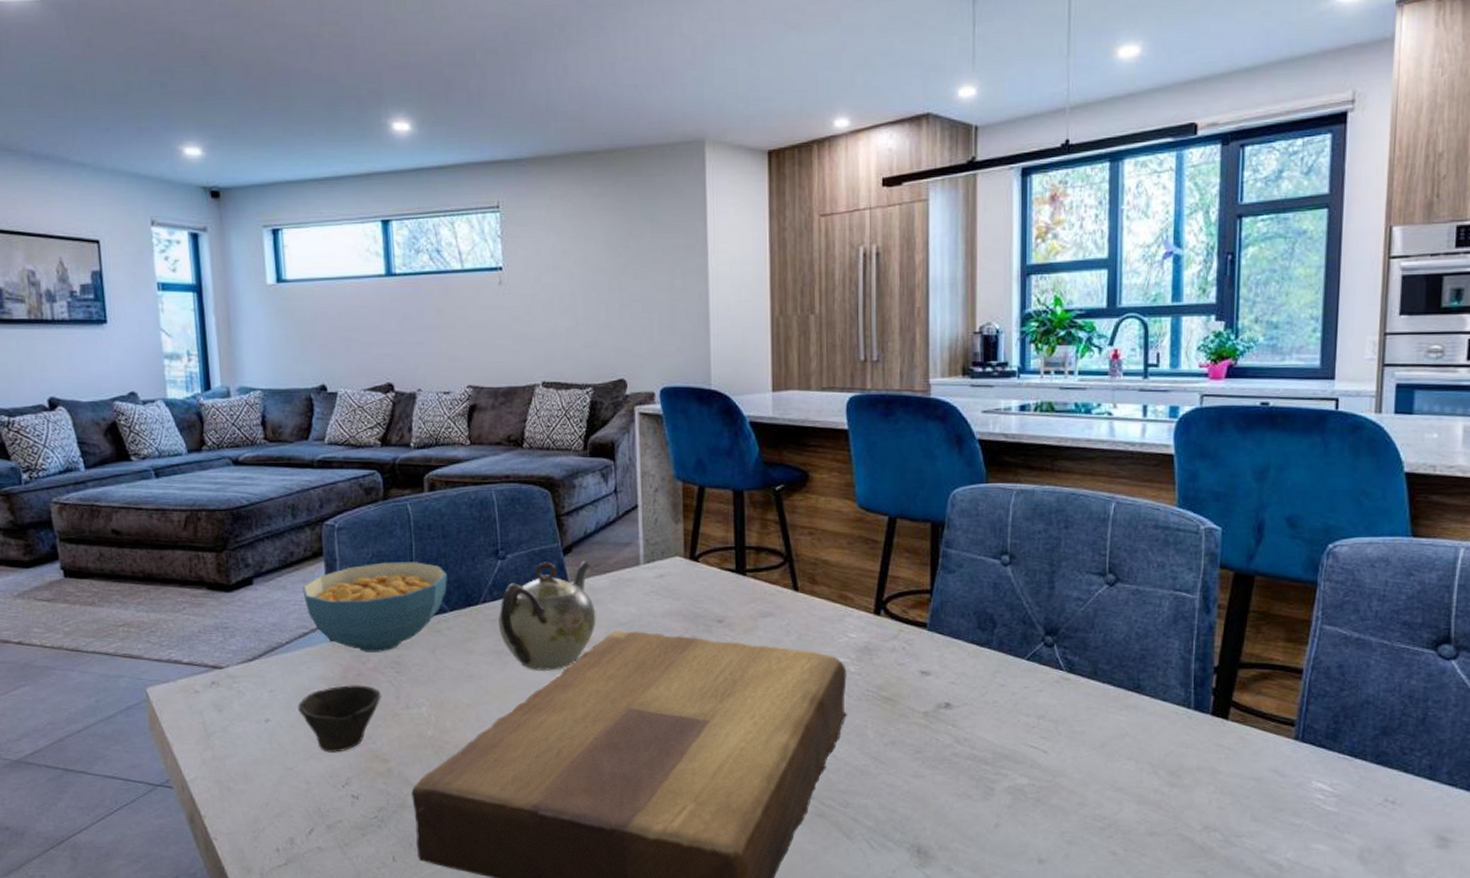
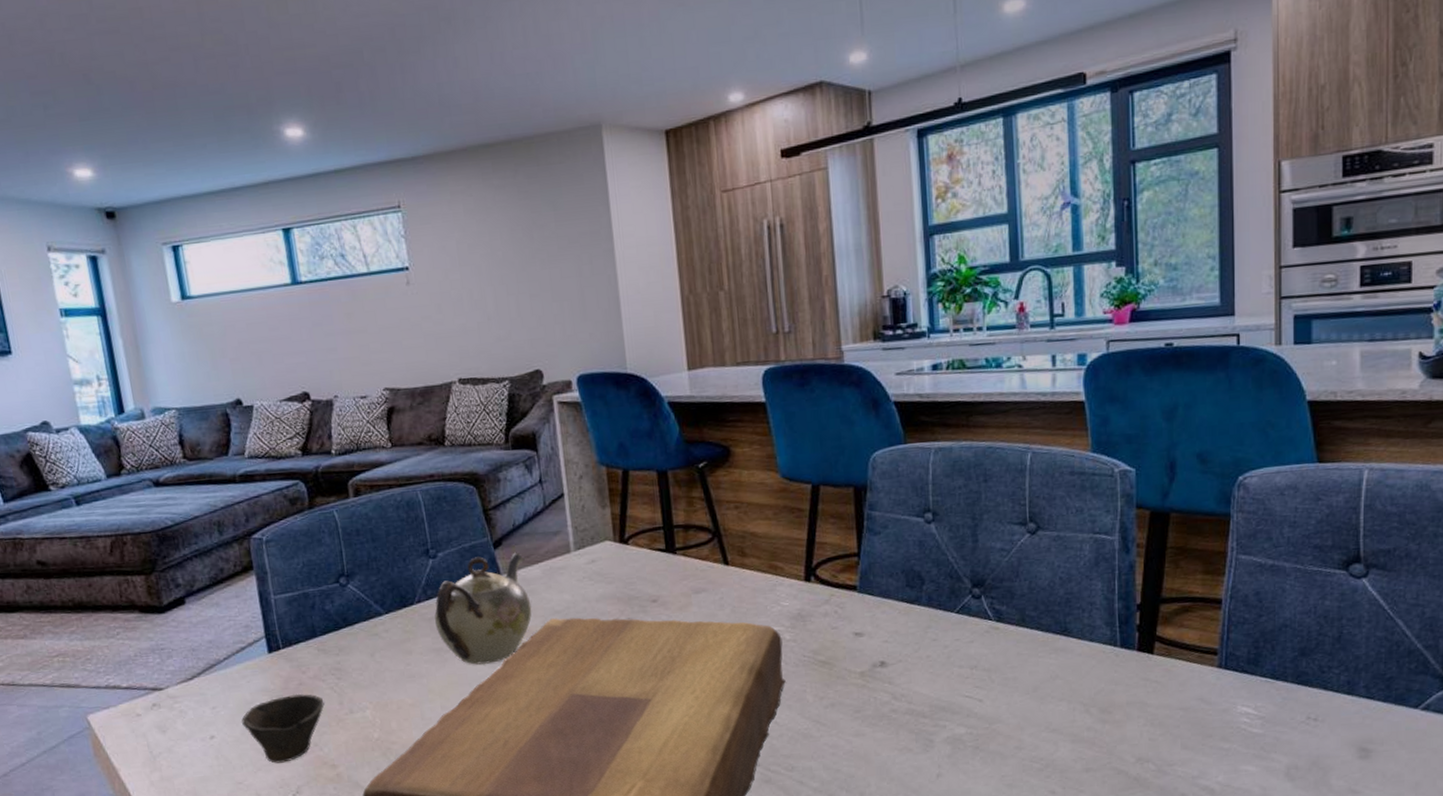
cereal bowl: present [302,562,447,652] -> none [235,567,380,662]

